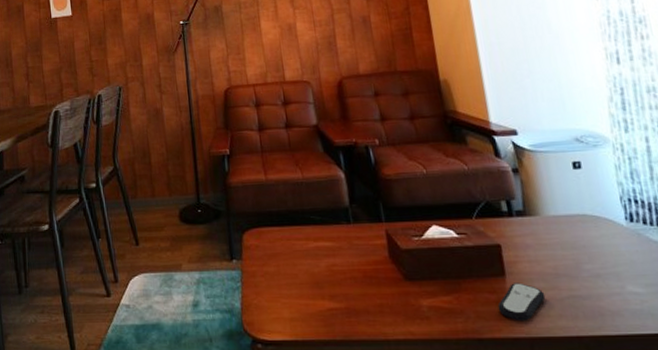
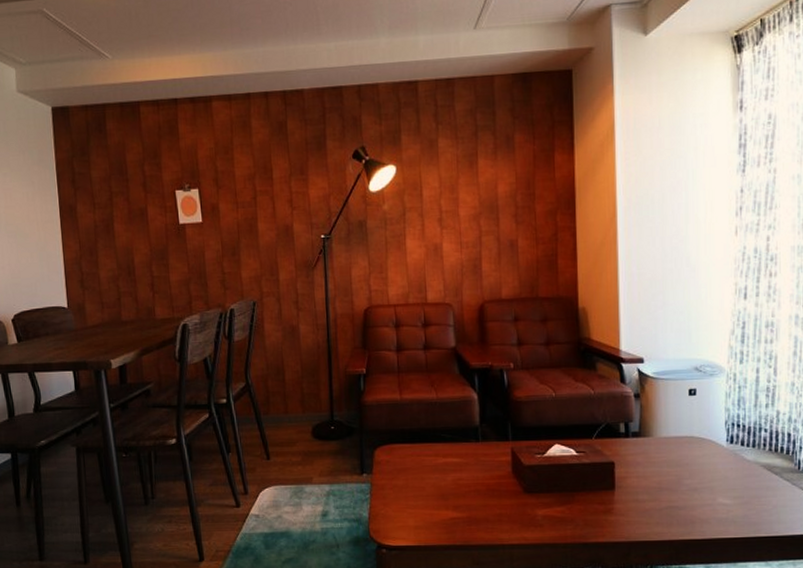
remote control: present [497,283,546,322] -> none [604,495,647,528]

